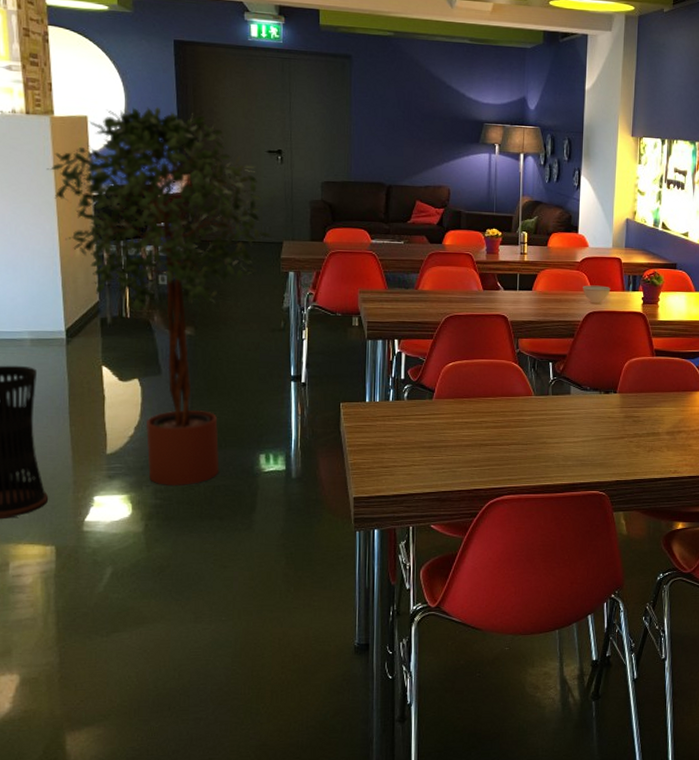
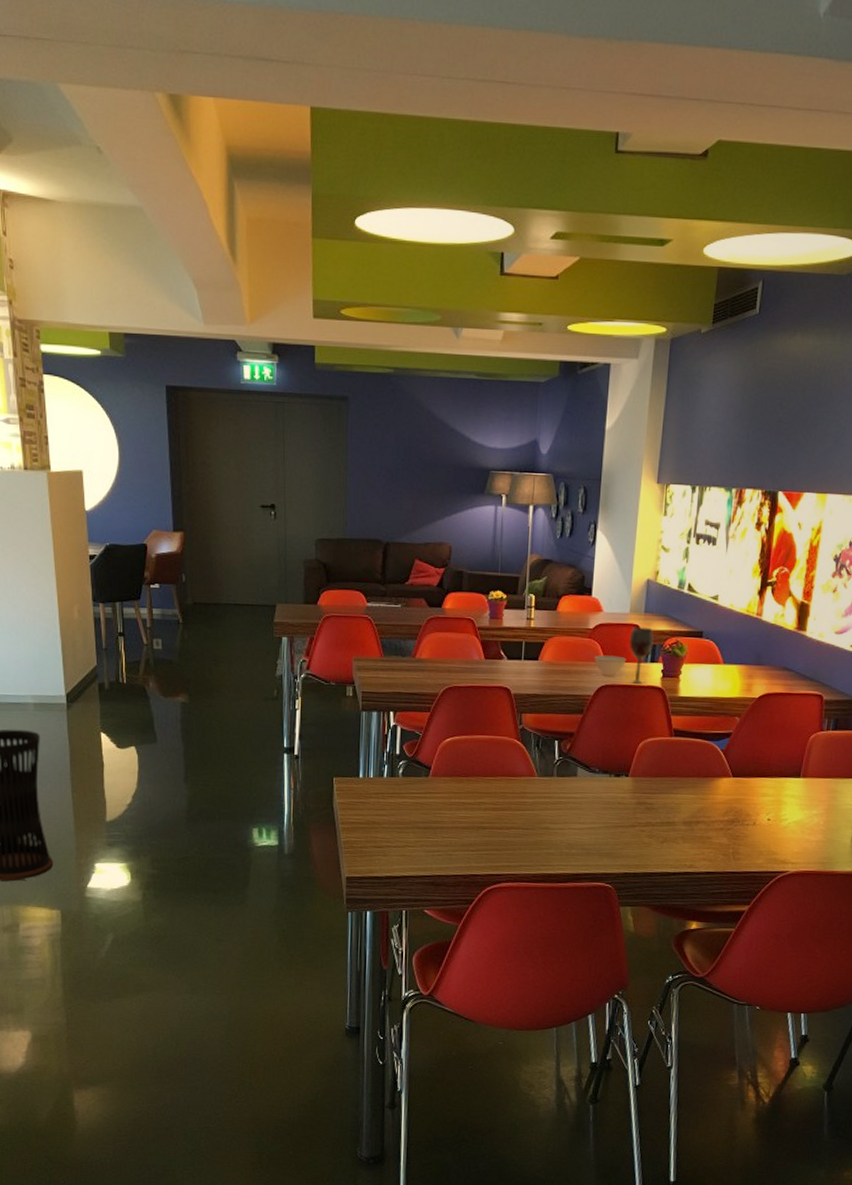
potted tree: present [46,106,271,487] -> none [44,459,264,857]
wine glass: none [611,259,634,313] -> present [626,626,654,687]

